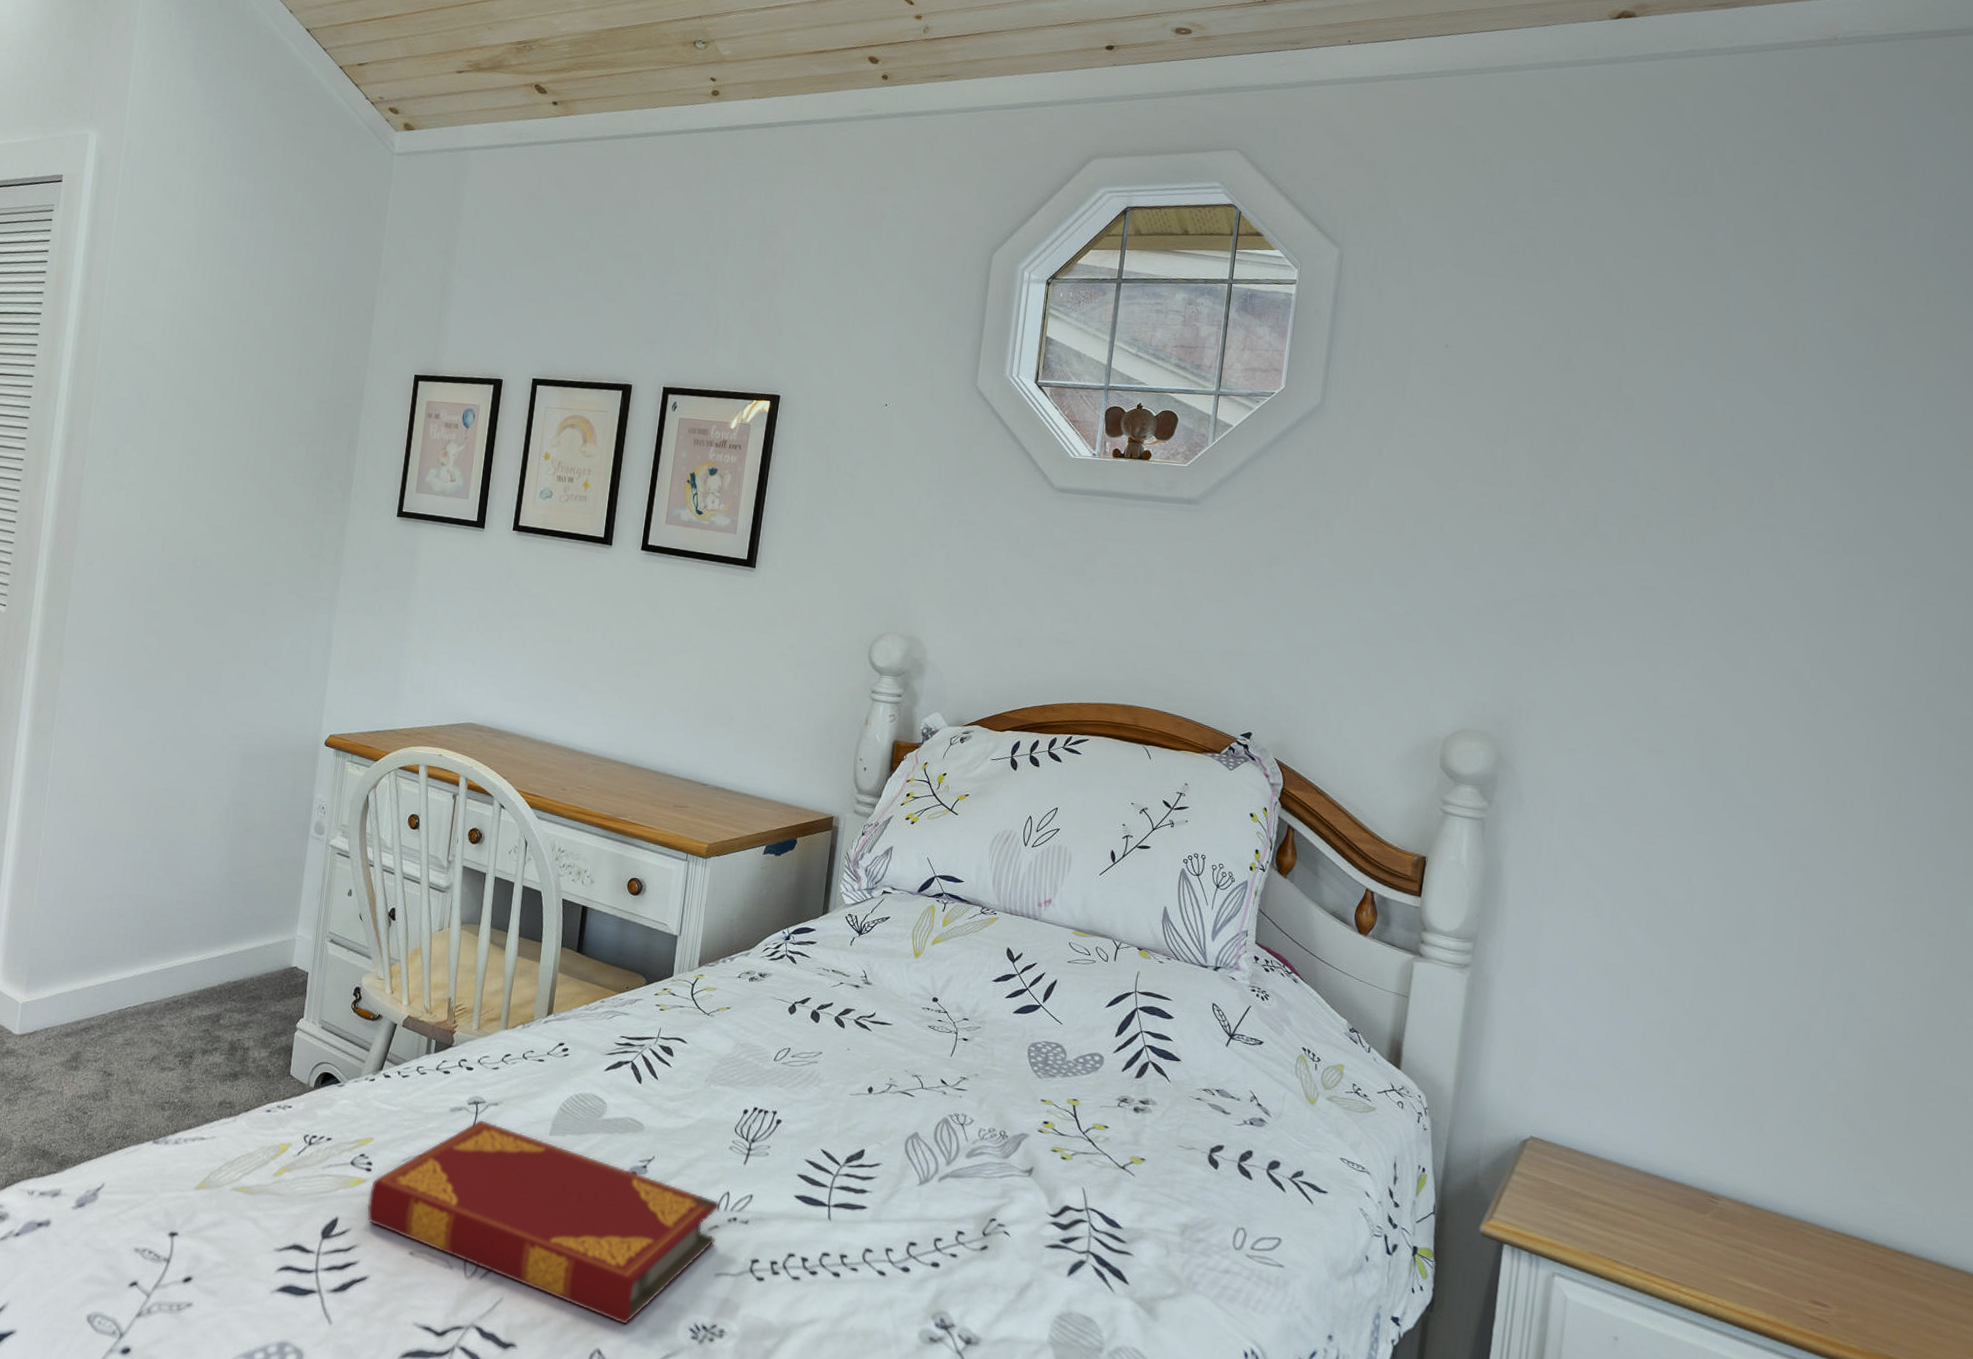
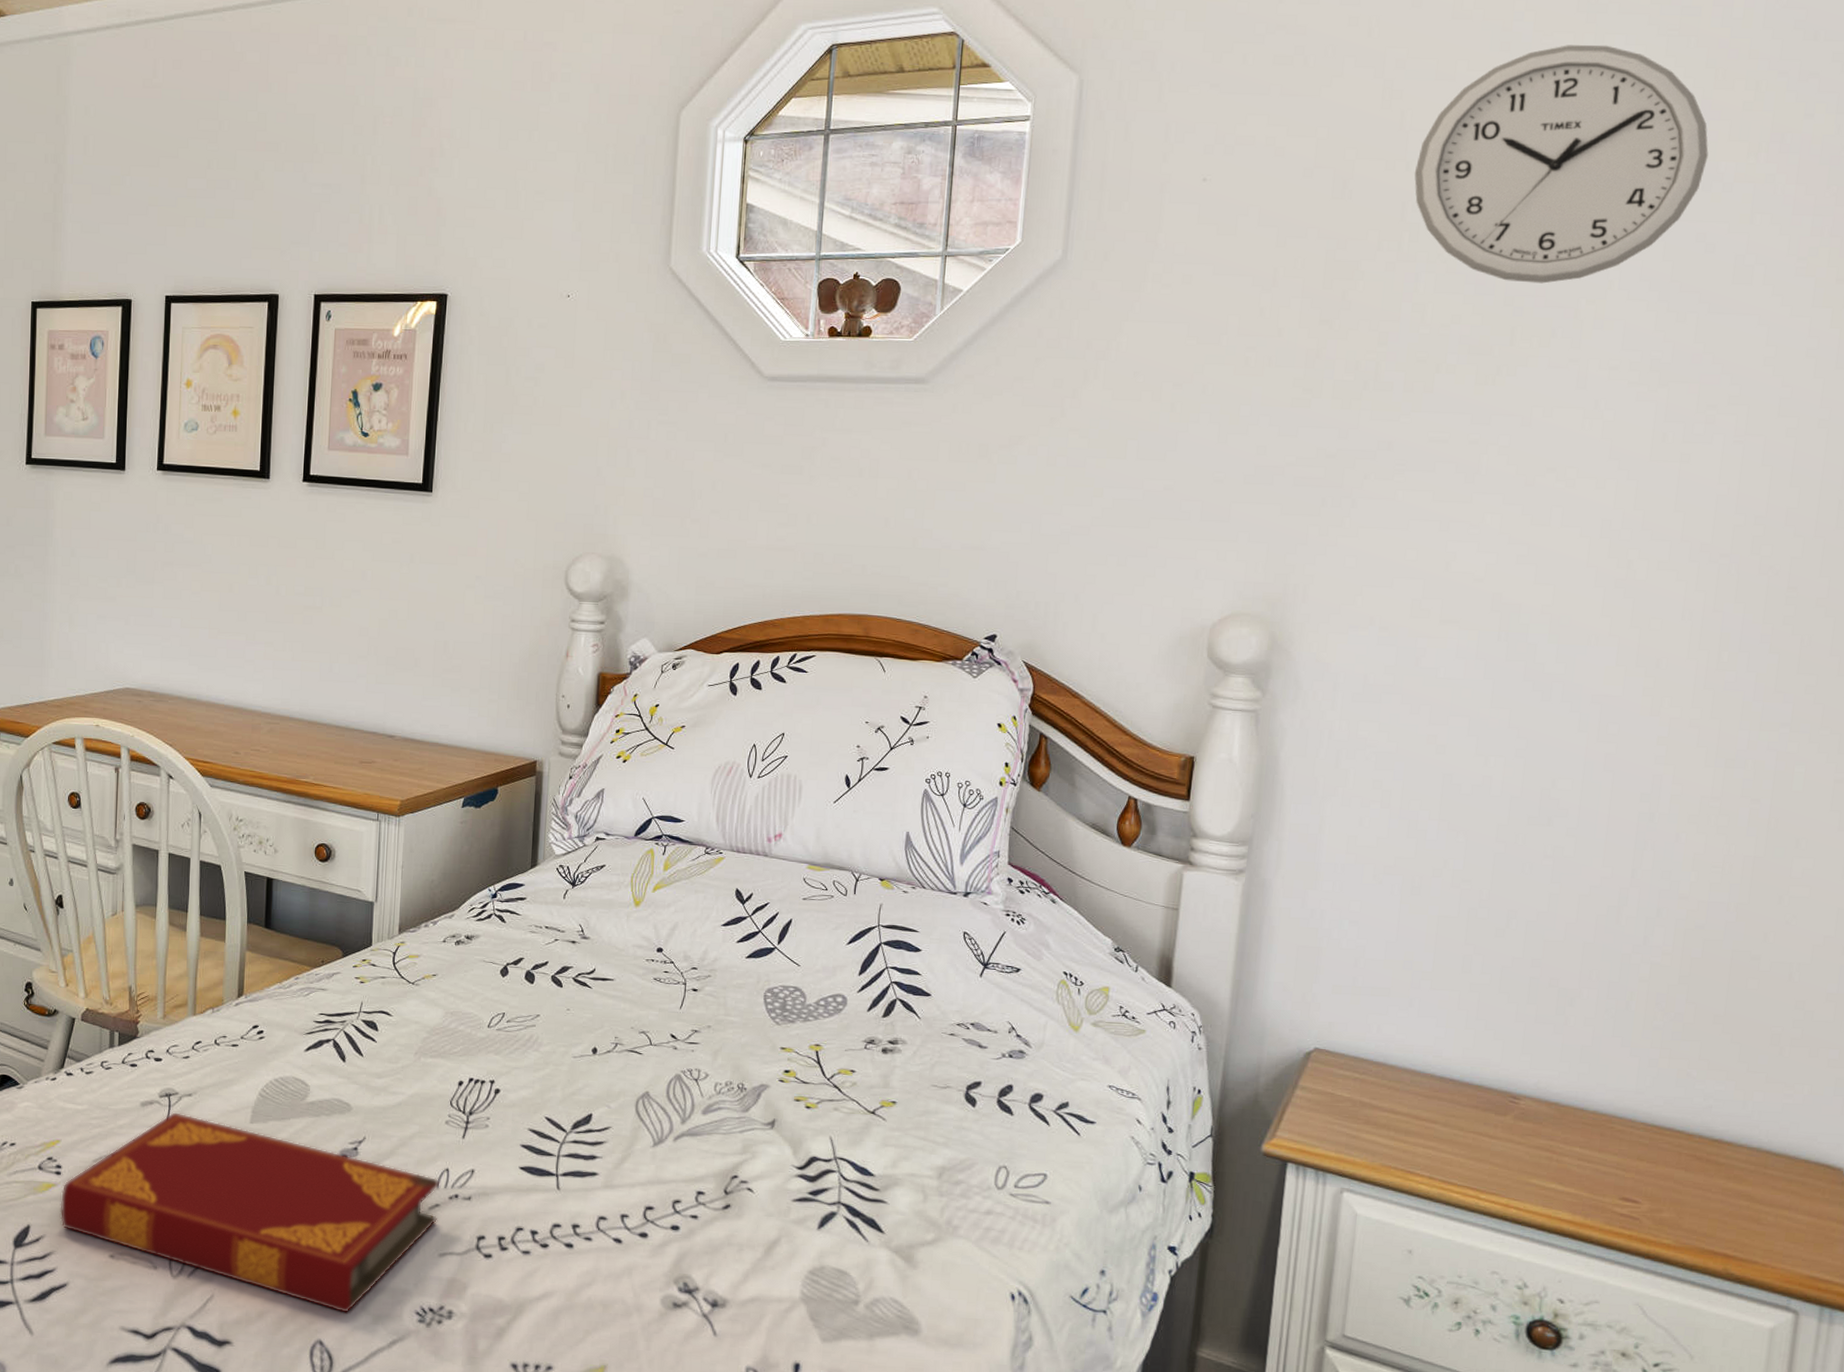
wall clock: none [1629,254,1886,458] -> present [1414,44,1709,284]

